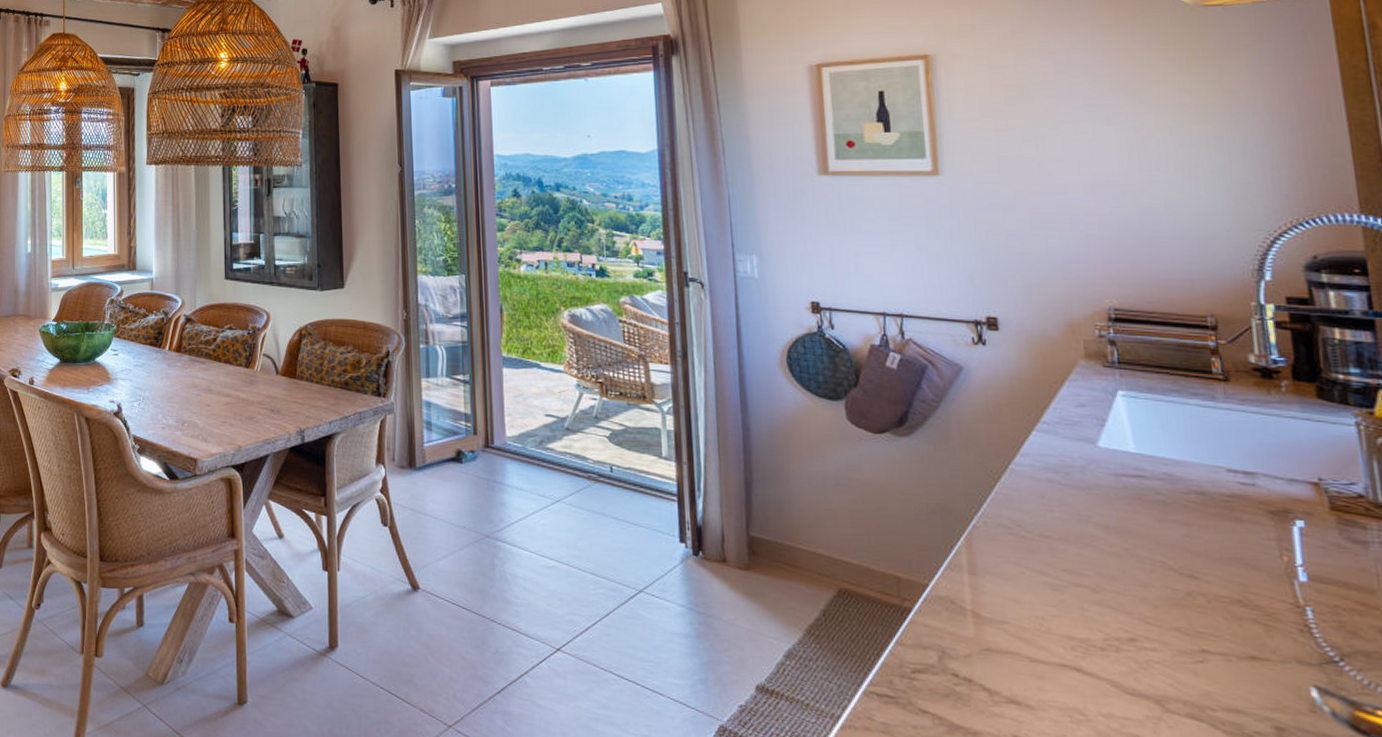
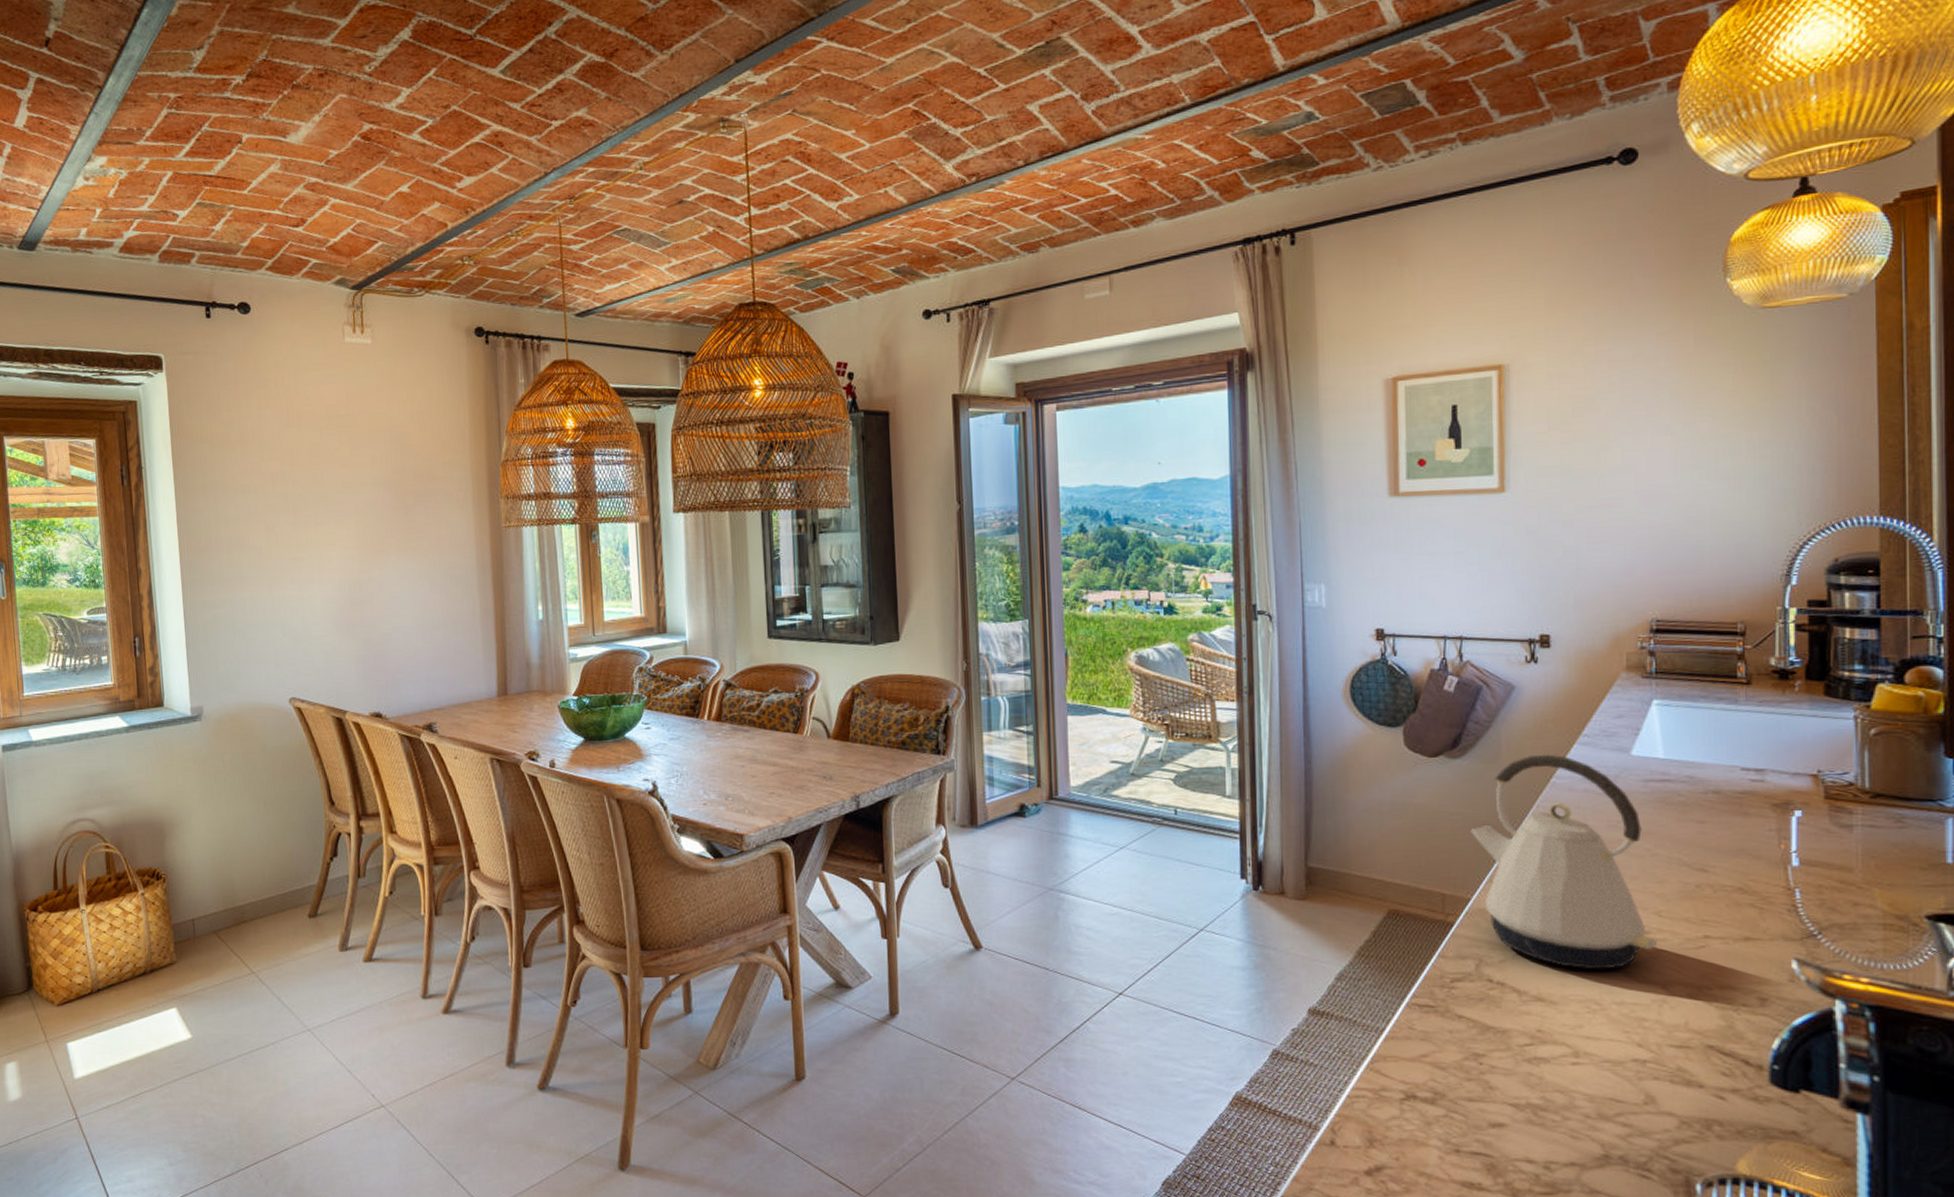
kettle: none [924,439,1147,677] -> present [1471,754,1658,970]

